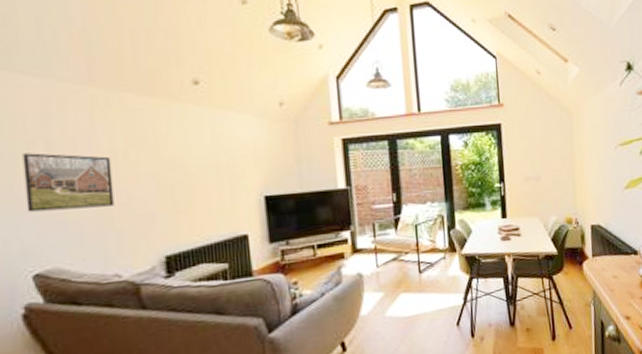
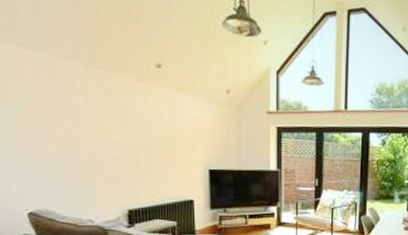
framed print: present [22,153,115,212] -> none [21,114,90,164]

